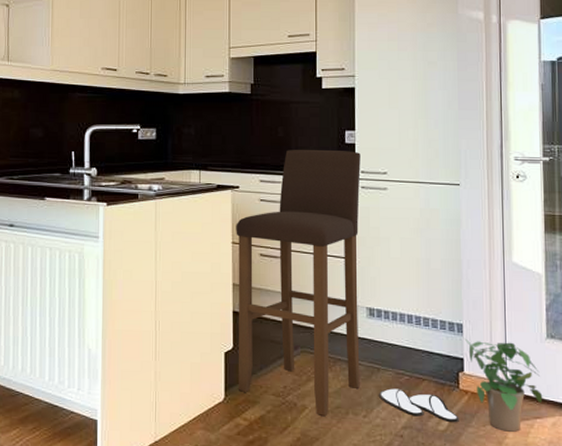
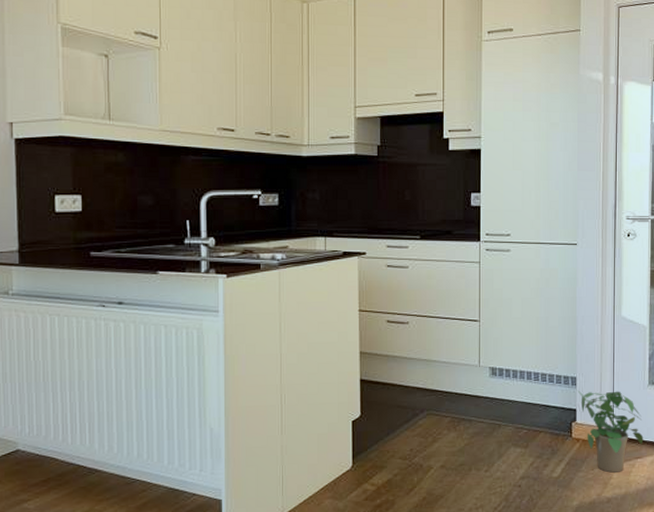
bar stool: present [236,150,361,417] -> none [363,214,485,475]
slippers: present [379,388,459,422] -> none [500,442,571,469]

